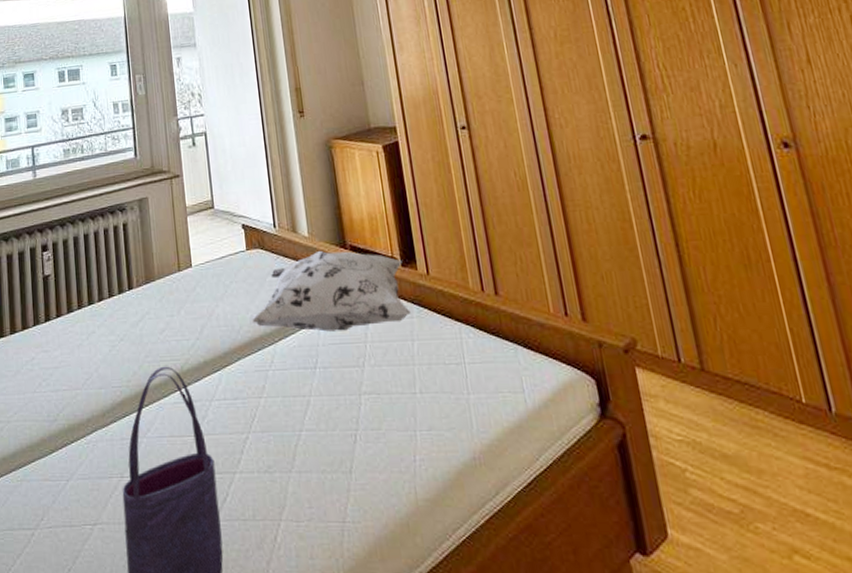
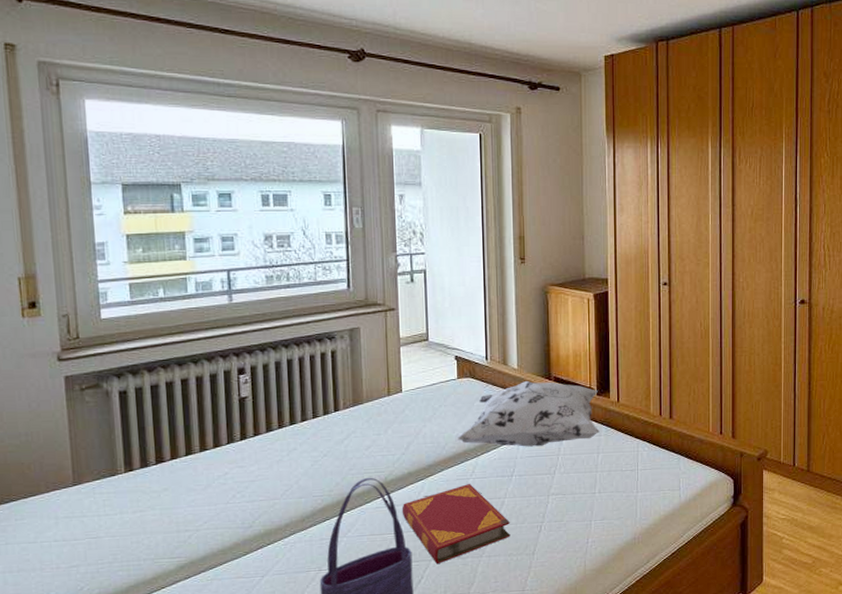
hardback book: none [200,377,321,479] -> present [401,484,510,565]

